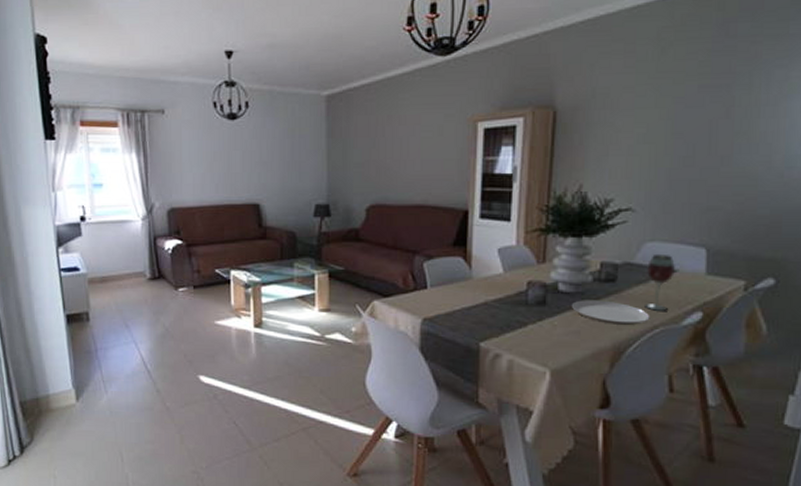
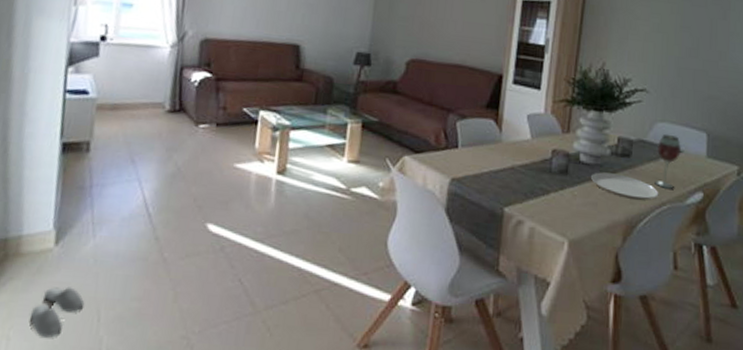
slippers: none [69,434,109,475] -> present [30,287,85,338]

